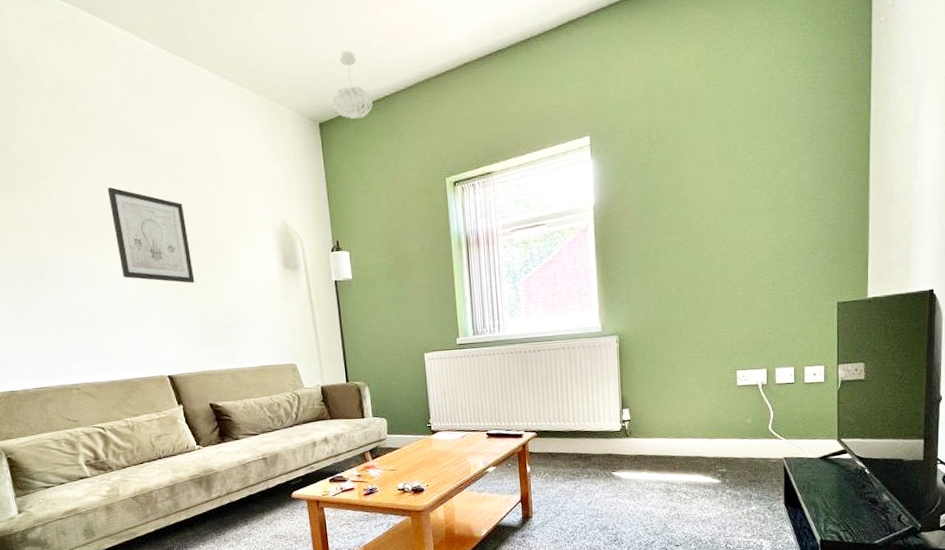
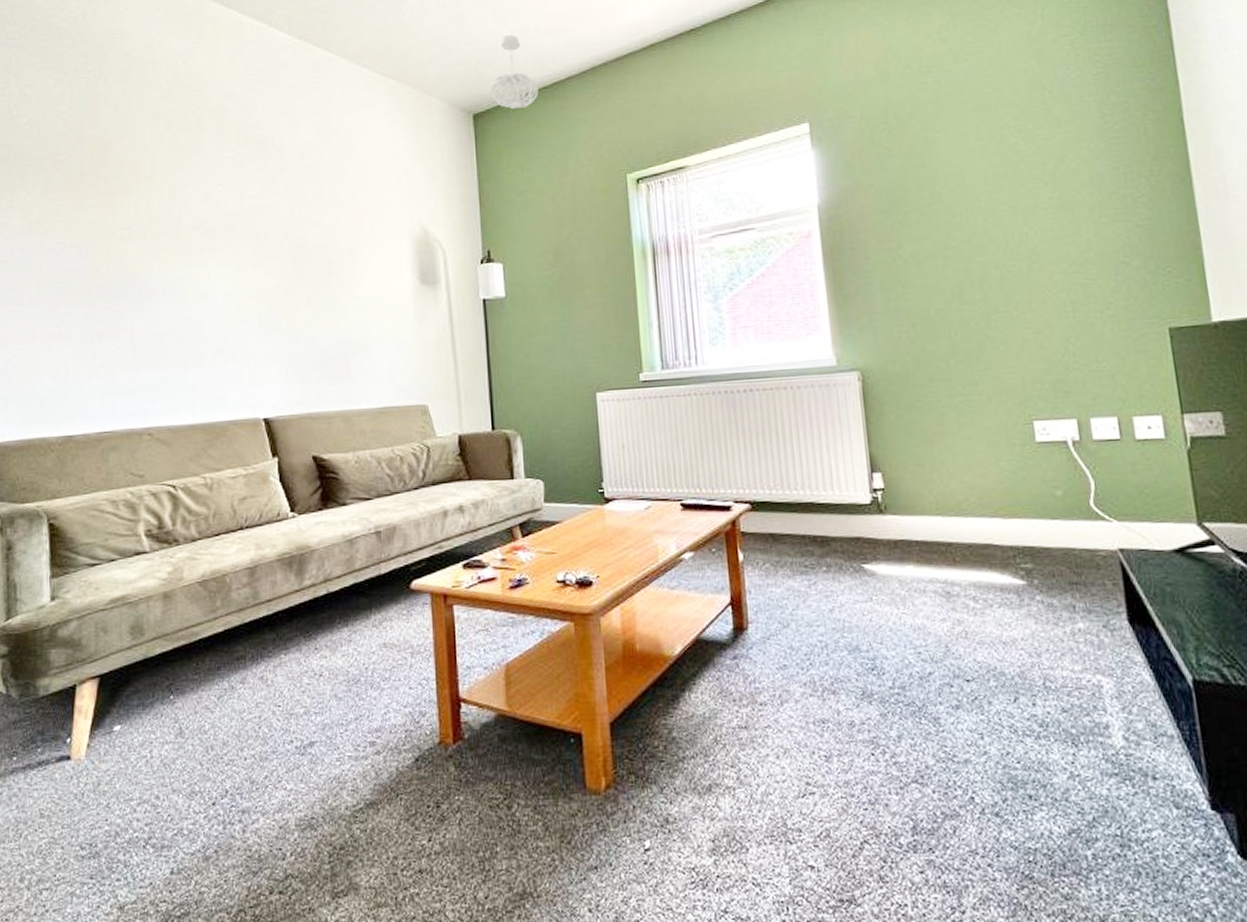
wall art: present [107,186,195,283] -> none [217,189,309,303]

